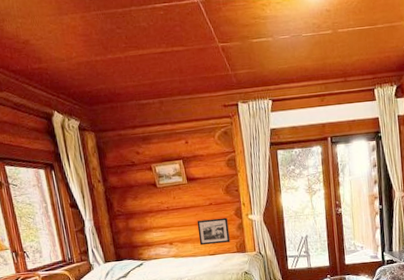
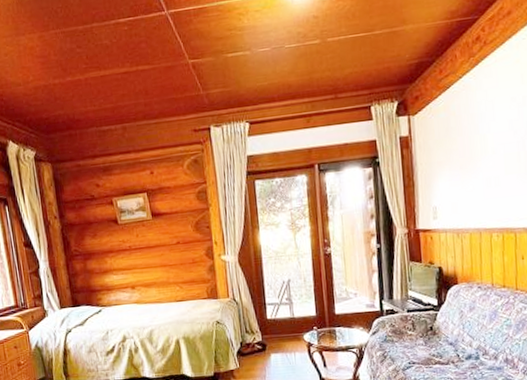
picture frame: present [197,217,230,246] -> none [162,258,200,290]

